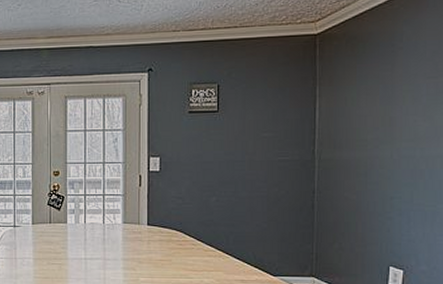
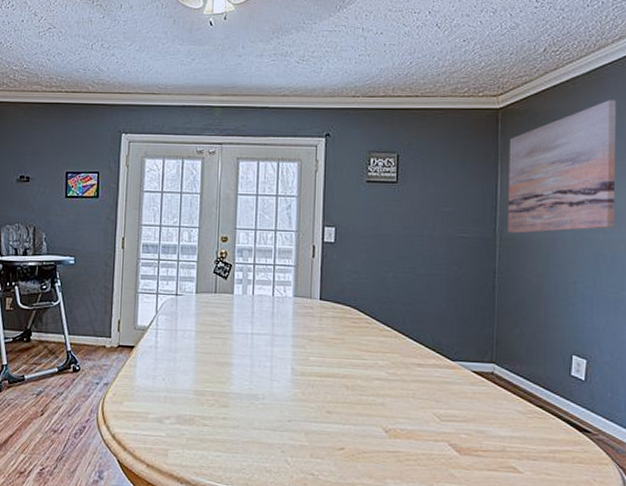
wall art: none [326,18,434,154] -> present [508,100,616,233]

